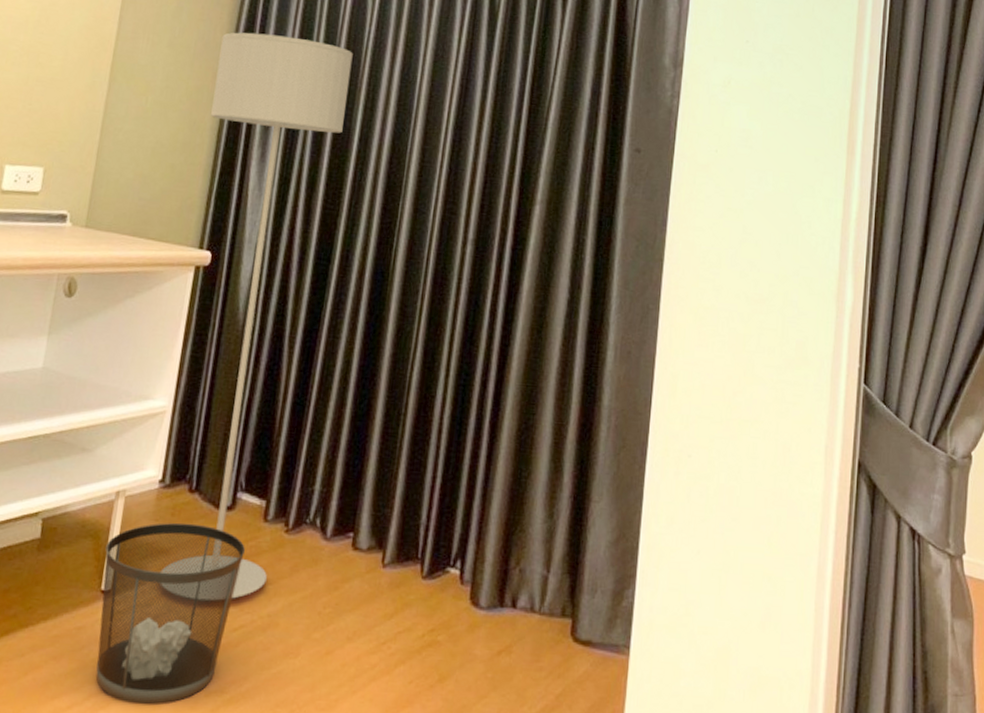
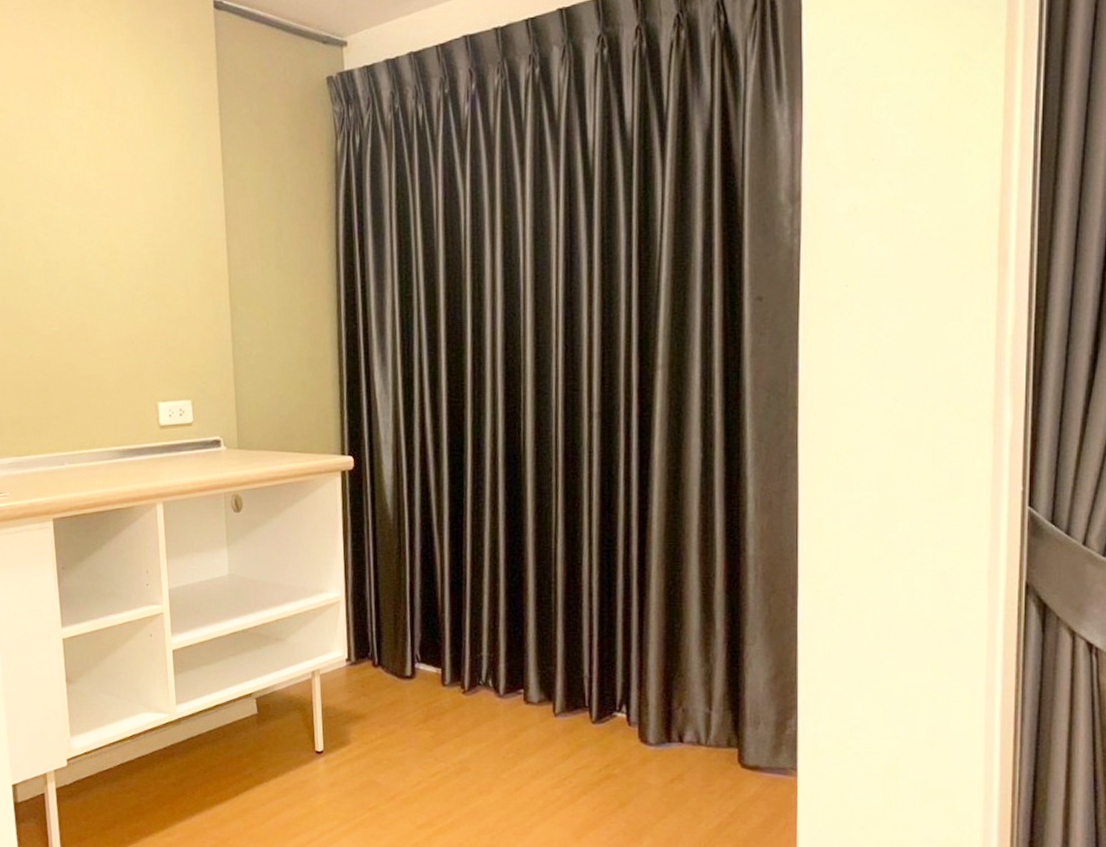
waste bin: present [96,522,245,705] -> none [312,692,430,837]
floor lamp: present [160,32,353,601] -> none [325,238,455,753]

